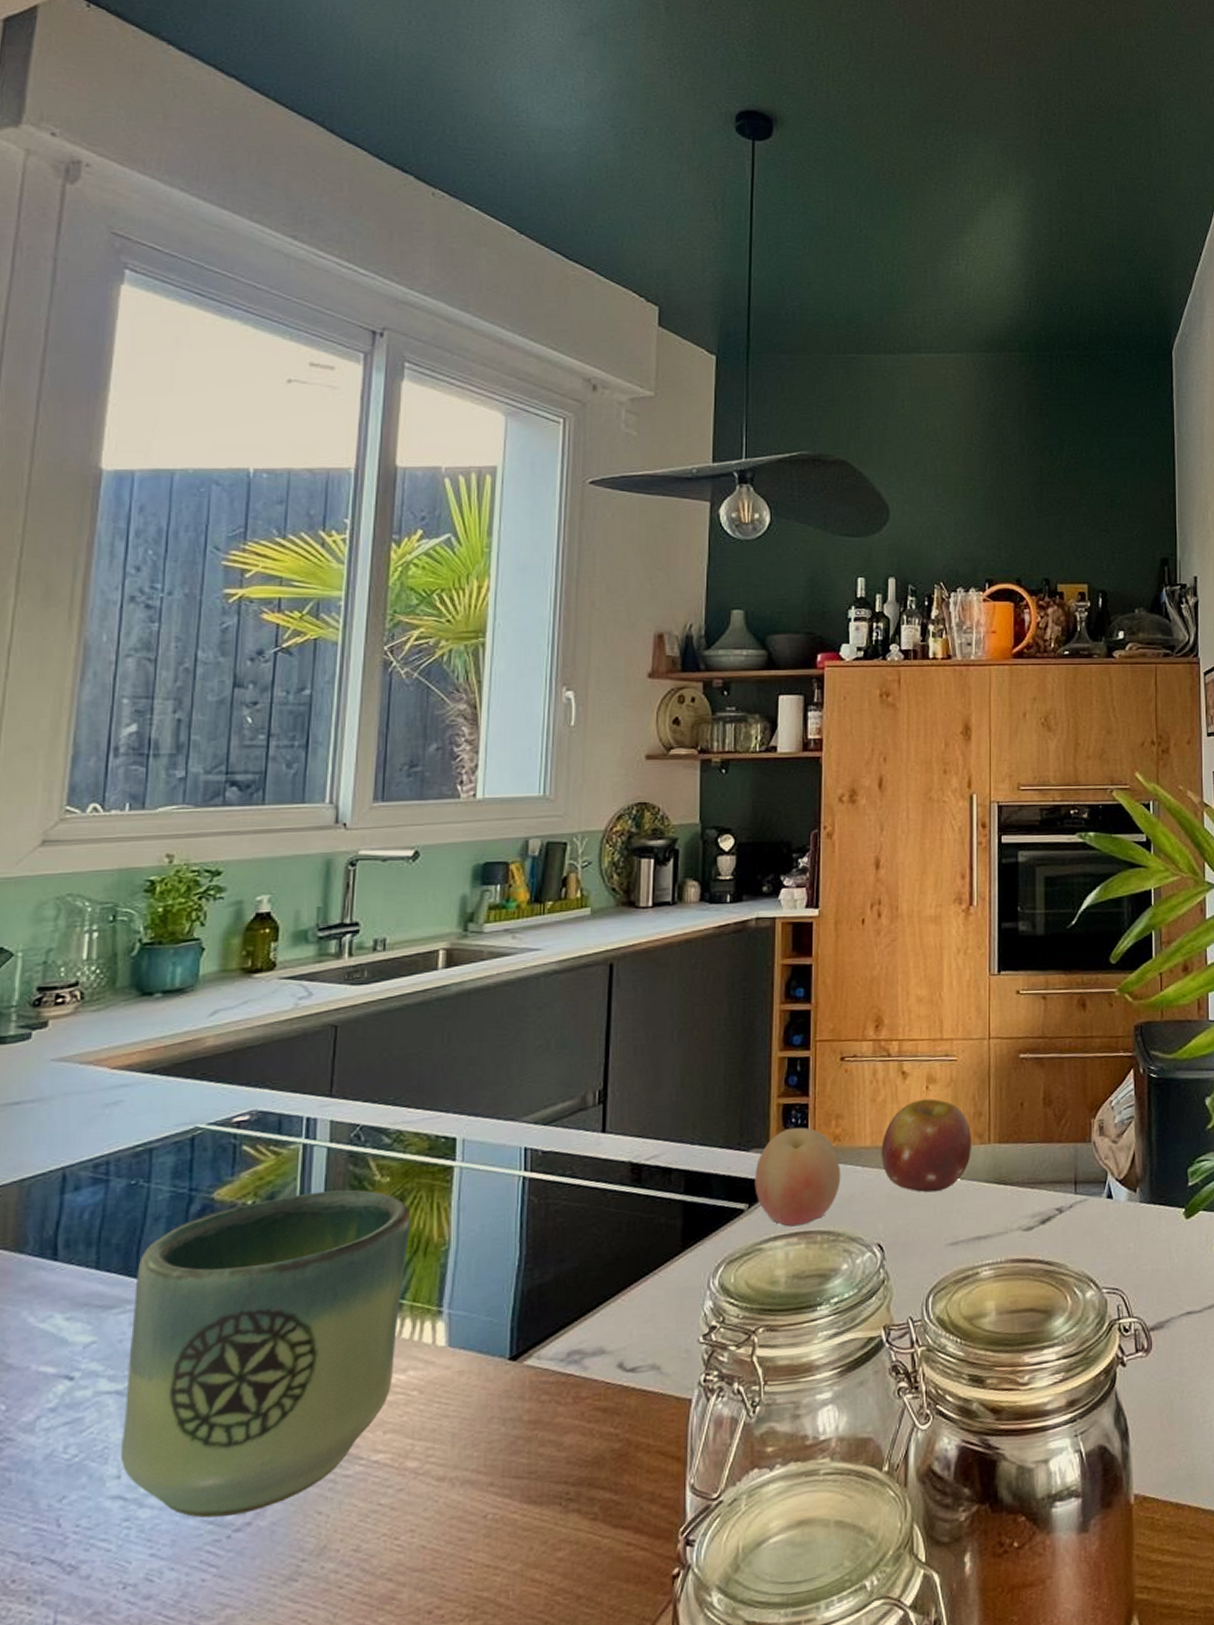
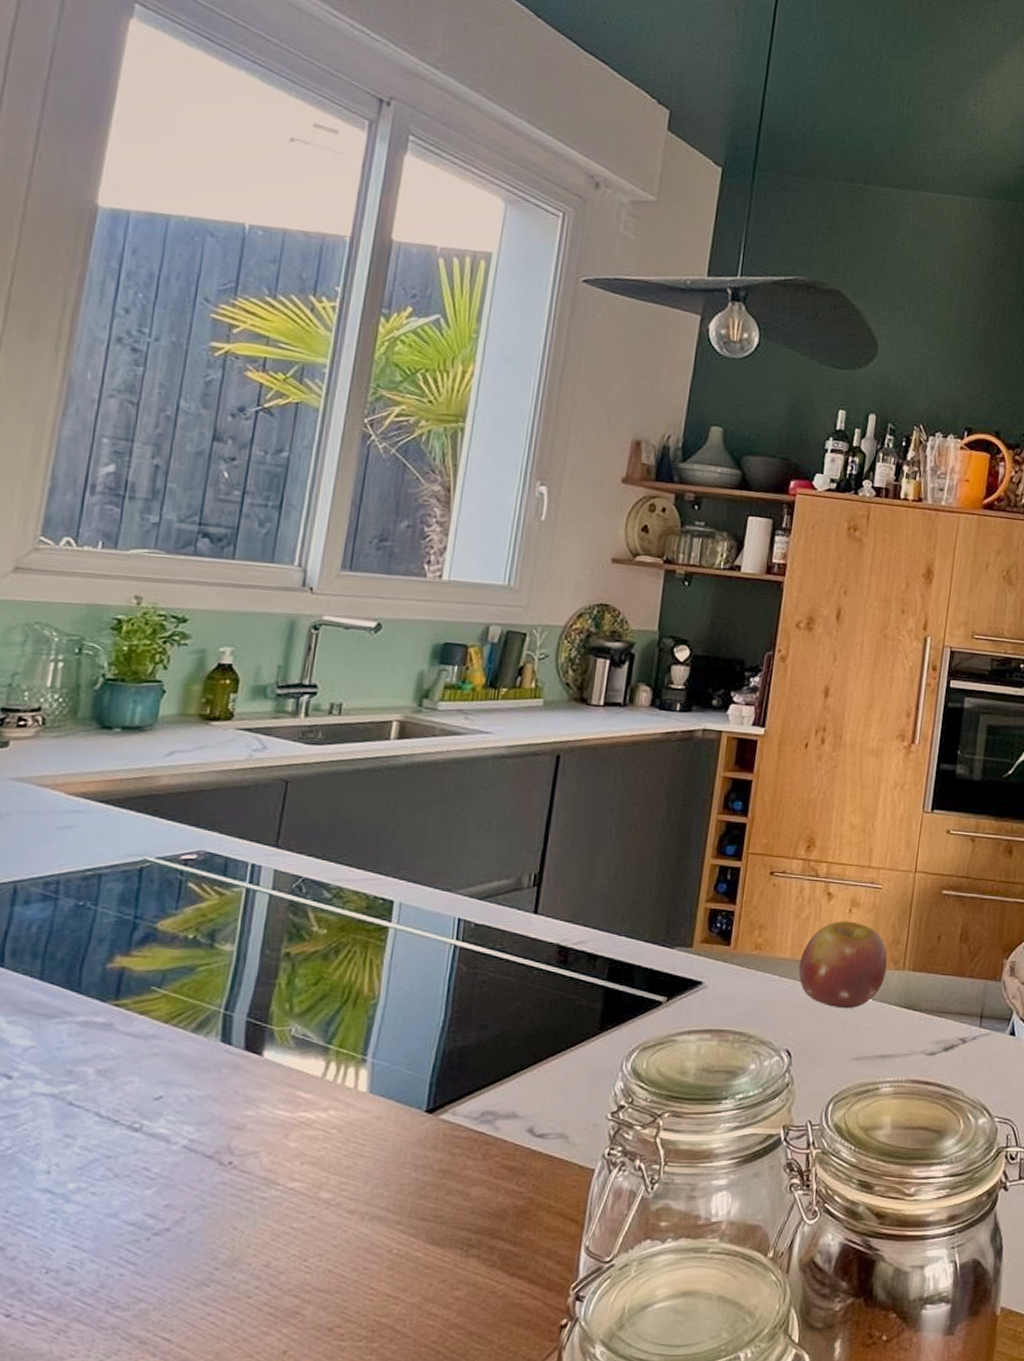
ceramic pot: present [120,1189,411,1518] -> none [51,934,344,1220]
fruit: present [754,1127,841,1227] -> none [674,931,759,1024]

